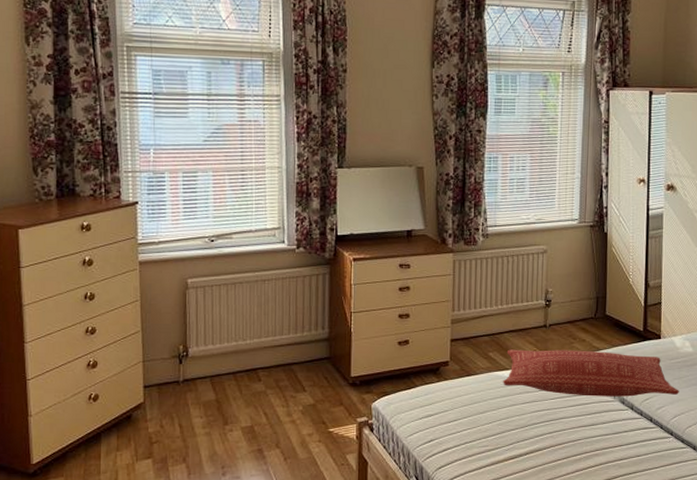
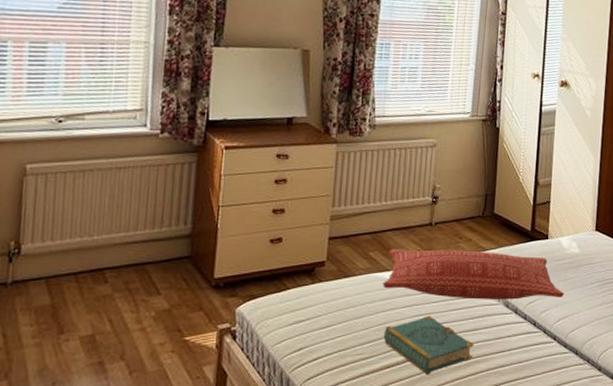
book: none [506,412,592,466] -> present [383,316,474,375]

